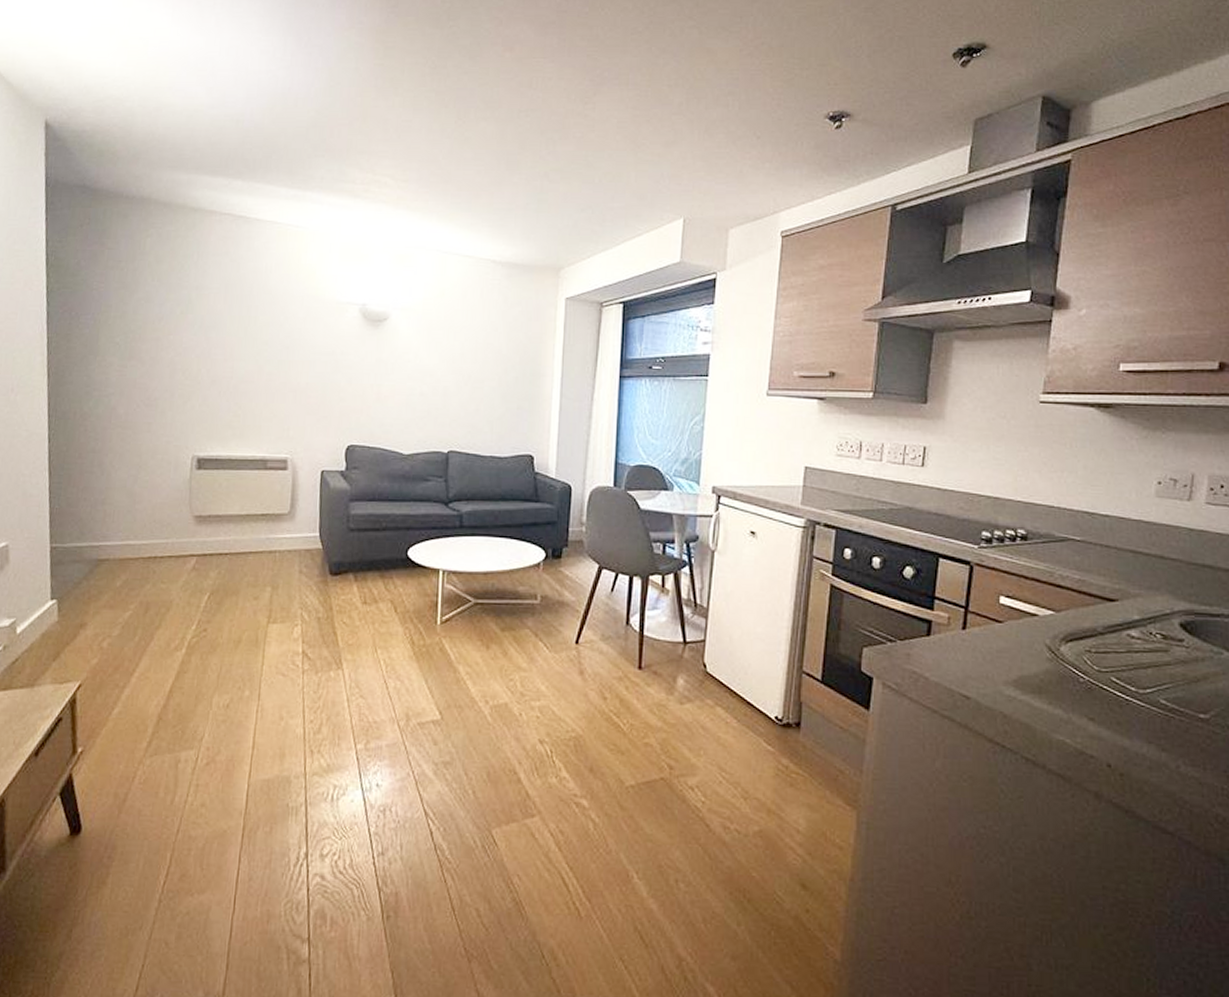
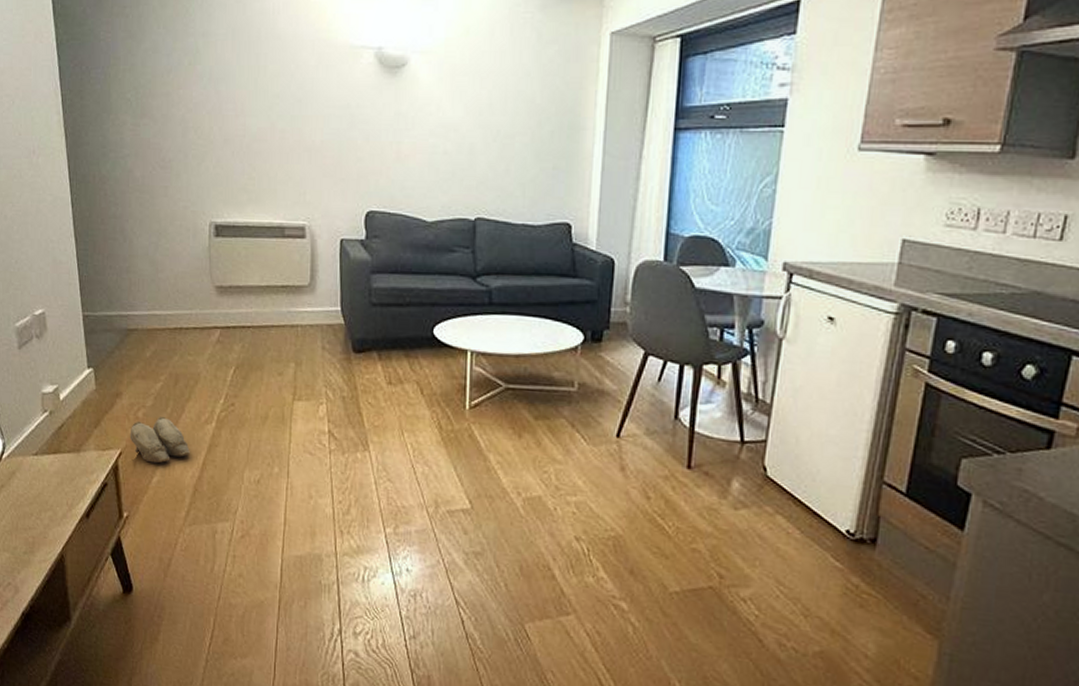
slippers: none [91,646,157,694] -> present [129,417,190,464]

